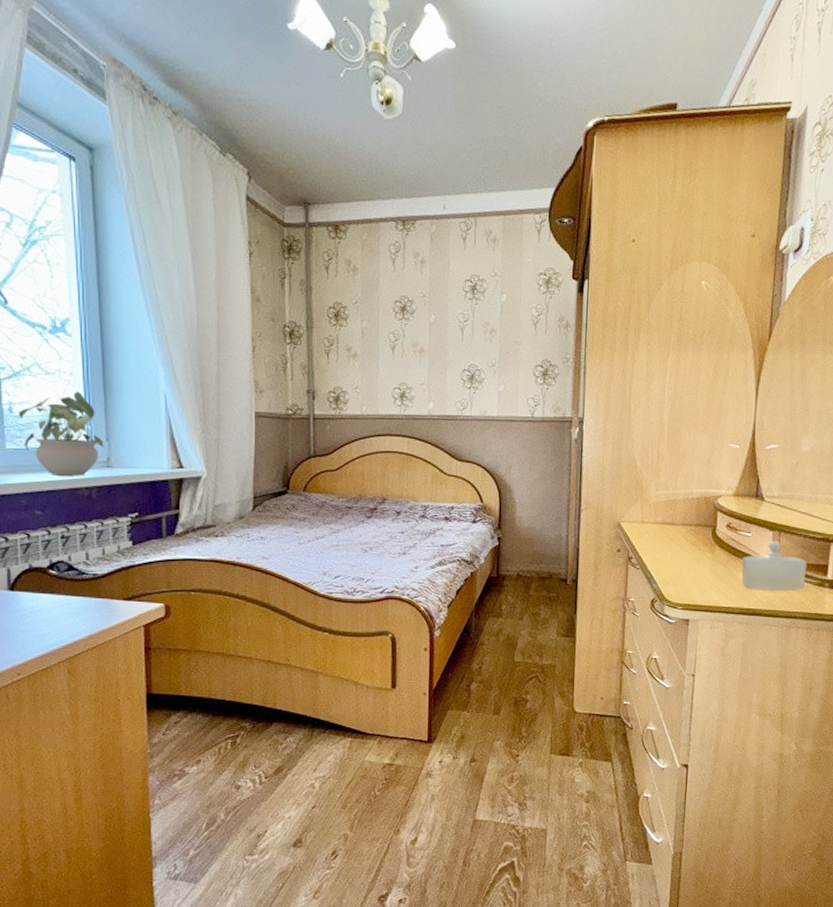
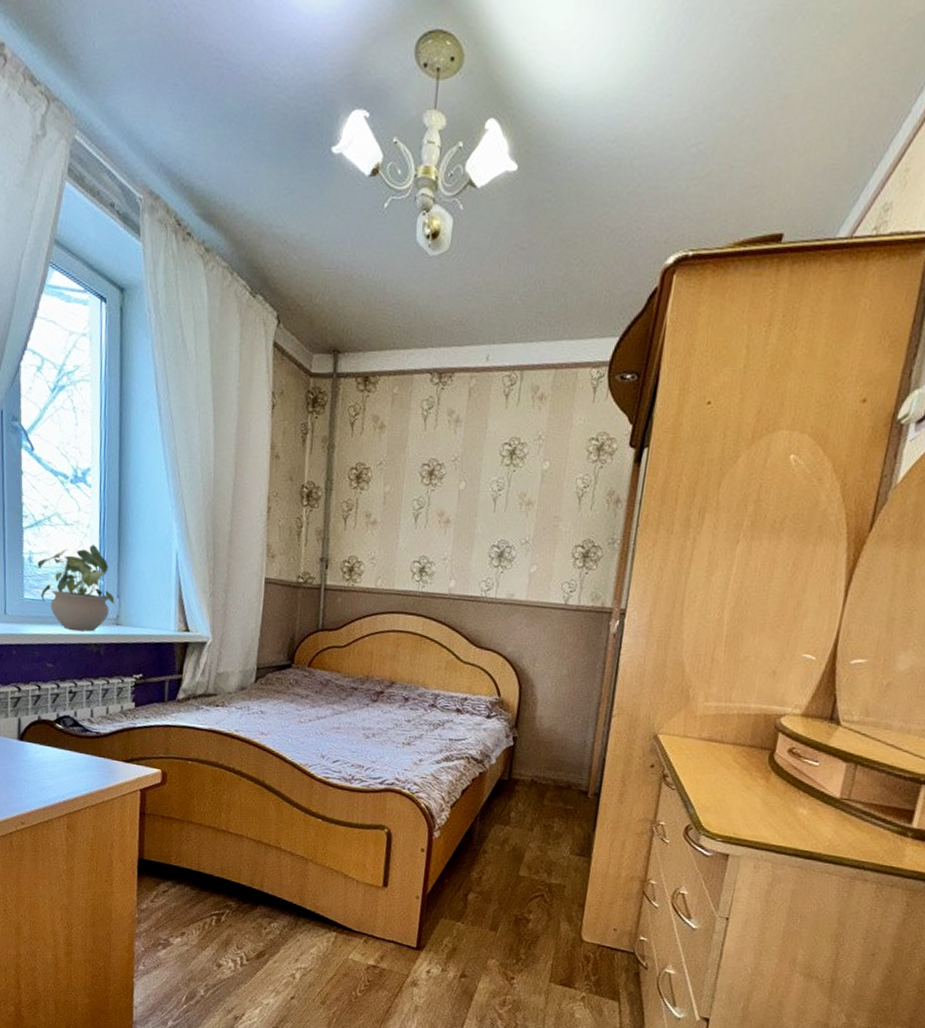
perfume bottle: present [741,541,808,592] -> none [799,774,888,838]

